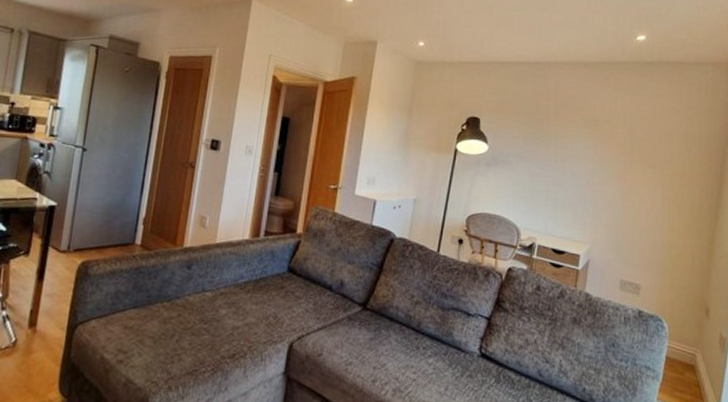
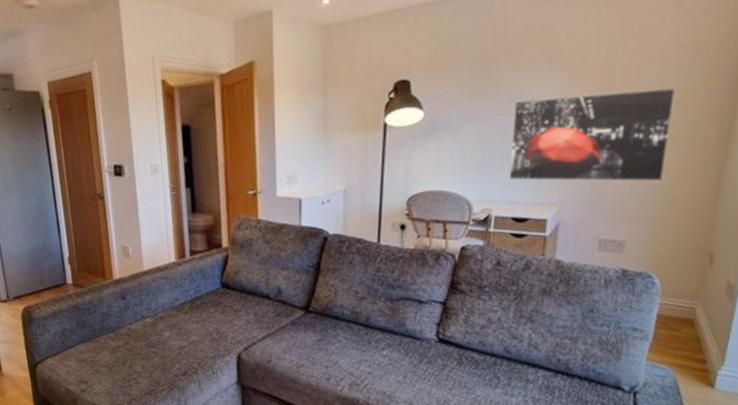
wall art: none [552,152,678,237] -> present [509,88,674,181]

